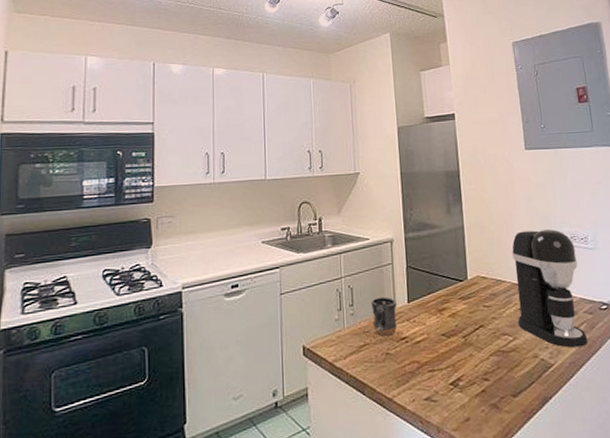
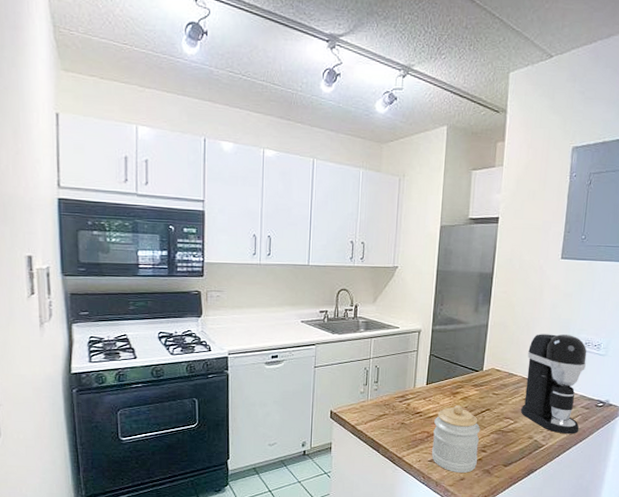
mug: present [371,296,397,337] -> none [393,377,416,411]
jar: none [423,324,481,412] -> present [432,405,481,473]

